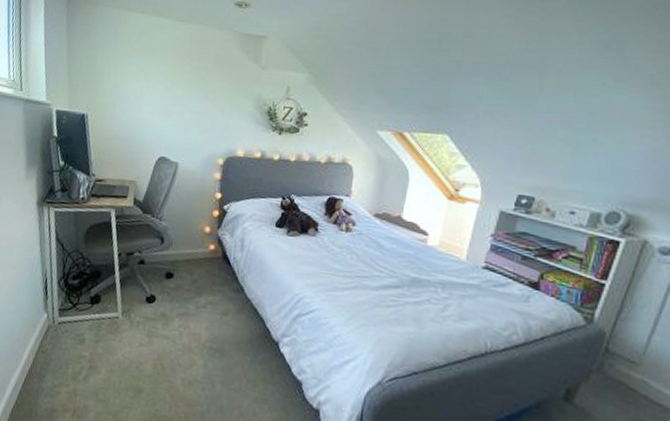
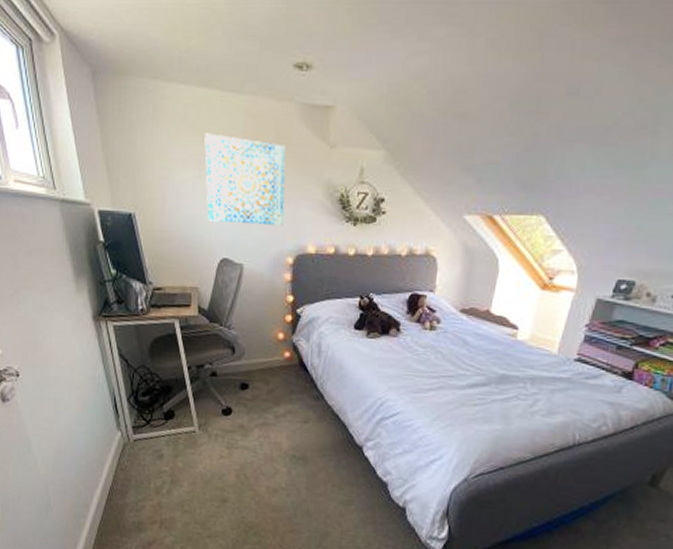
wall art: none [150,52,224,132] -> present [204,133,286,226]

